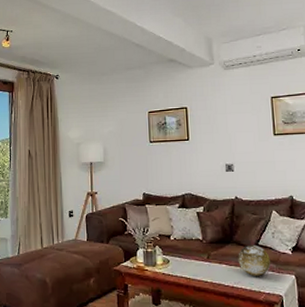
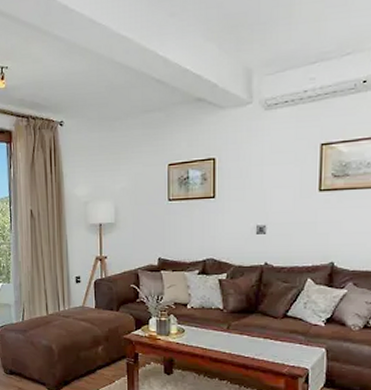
decorative orb: present [238,244,270,276] -> none [262,315,299,348]

